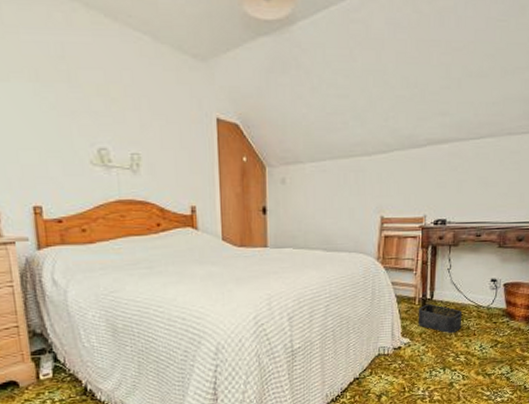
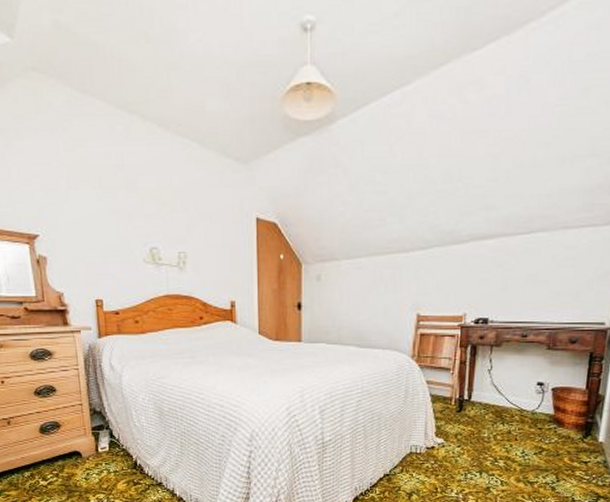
storage bin: present [417,303,462,334] -> none [453,405,503,437]

